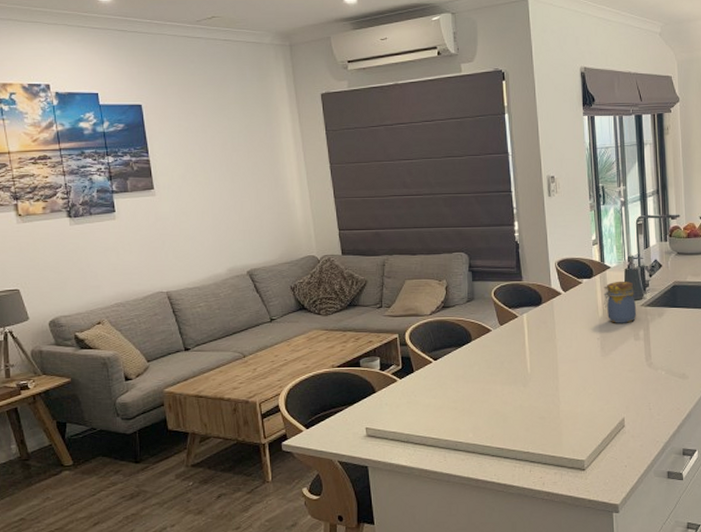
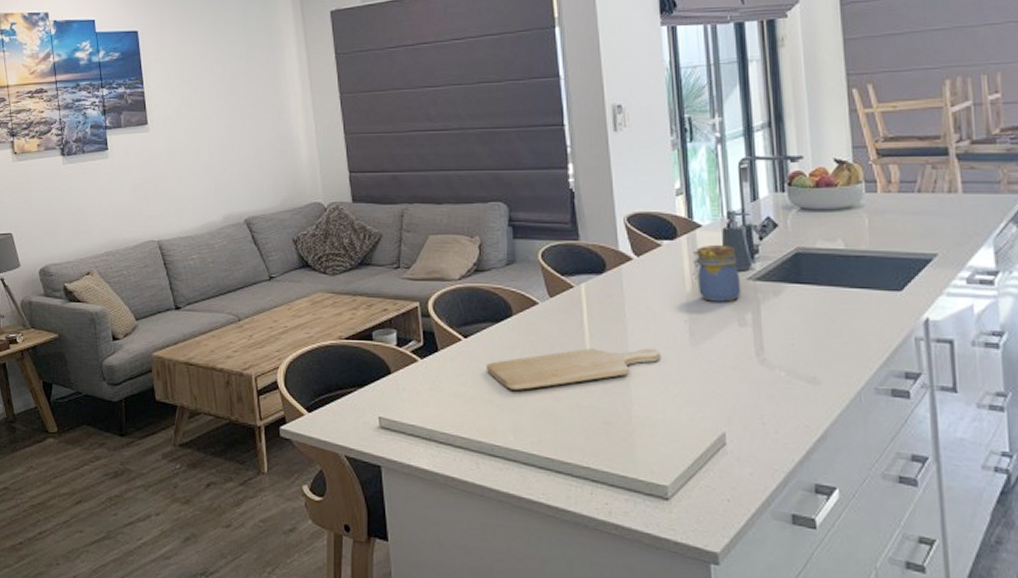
chopping board: none [452,360,580,398] -> present [487,348,660,390]

